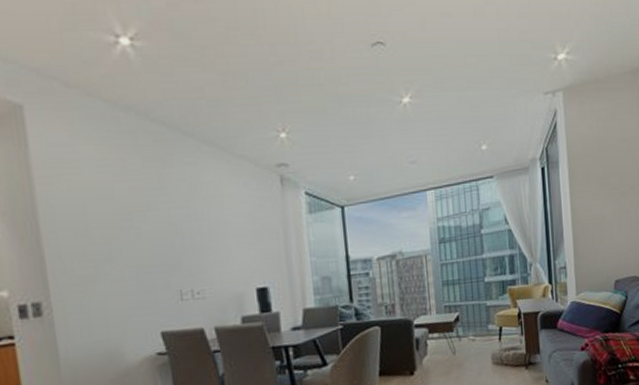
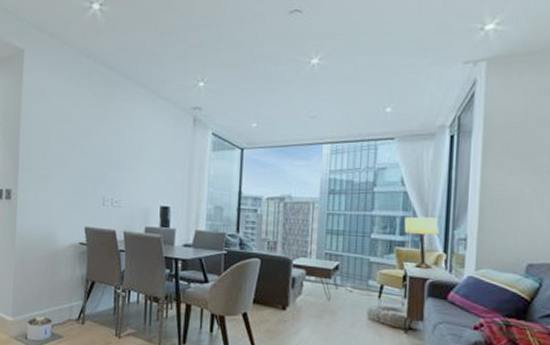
table lamp: none [512,251,543,304] -> present [404,216,439,270]

